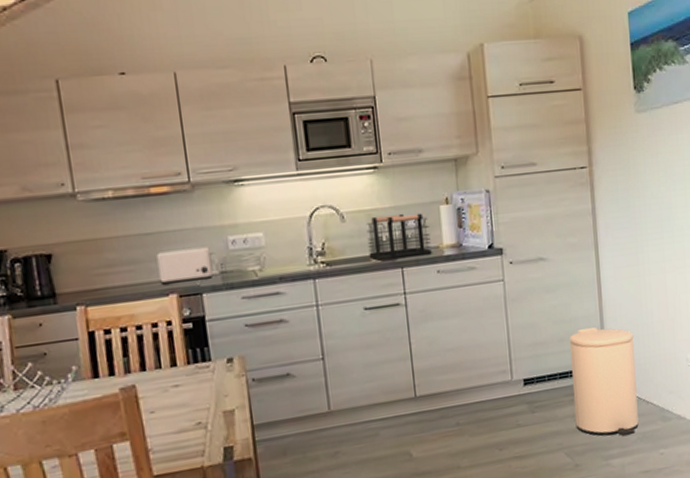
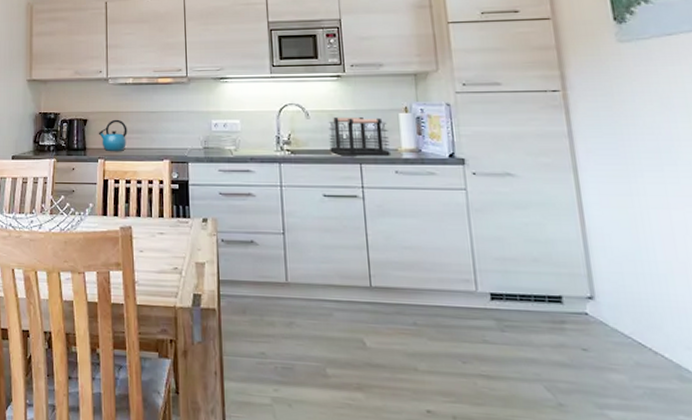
kettle: none [70,249,115,295] -> present [98,119,127,152]
toaster: present [156,247,214,286] -> none [157,126,200,153]
pedal bin: present [569,326,639,437] -> none [544,252,645,388]

